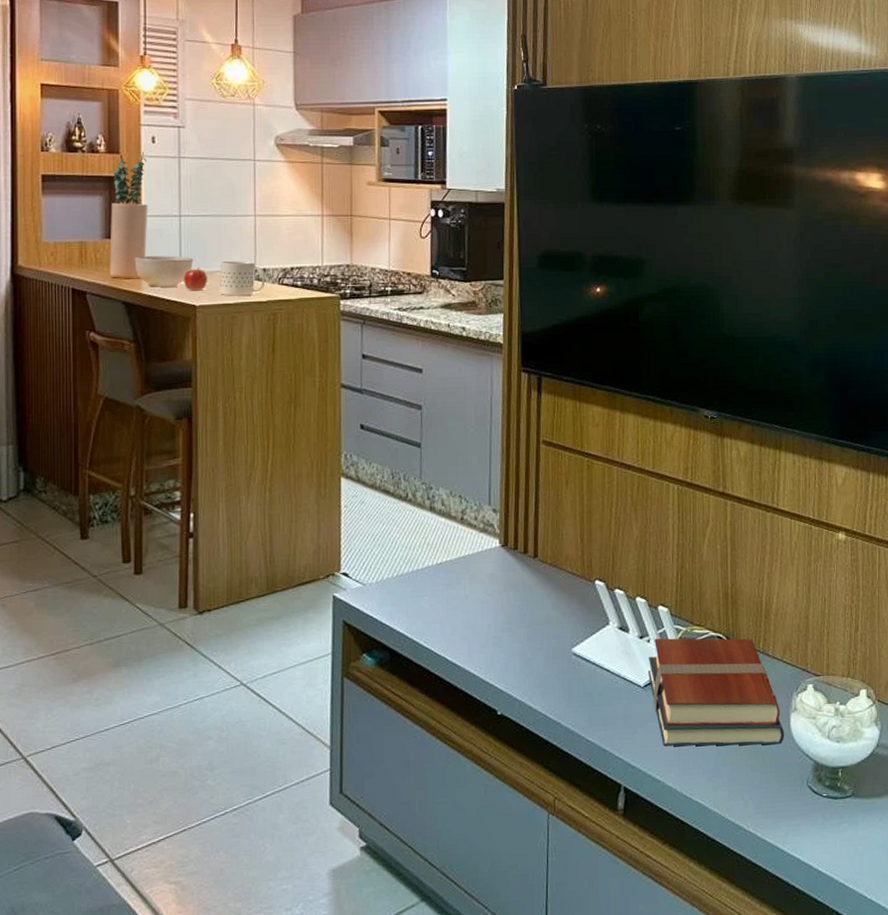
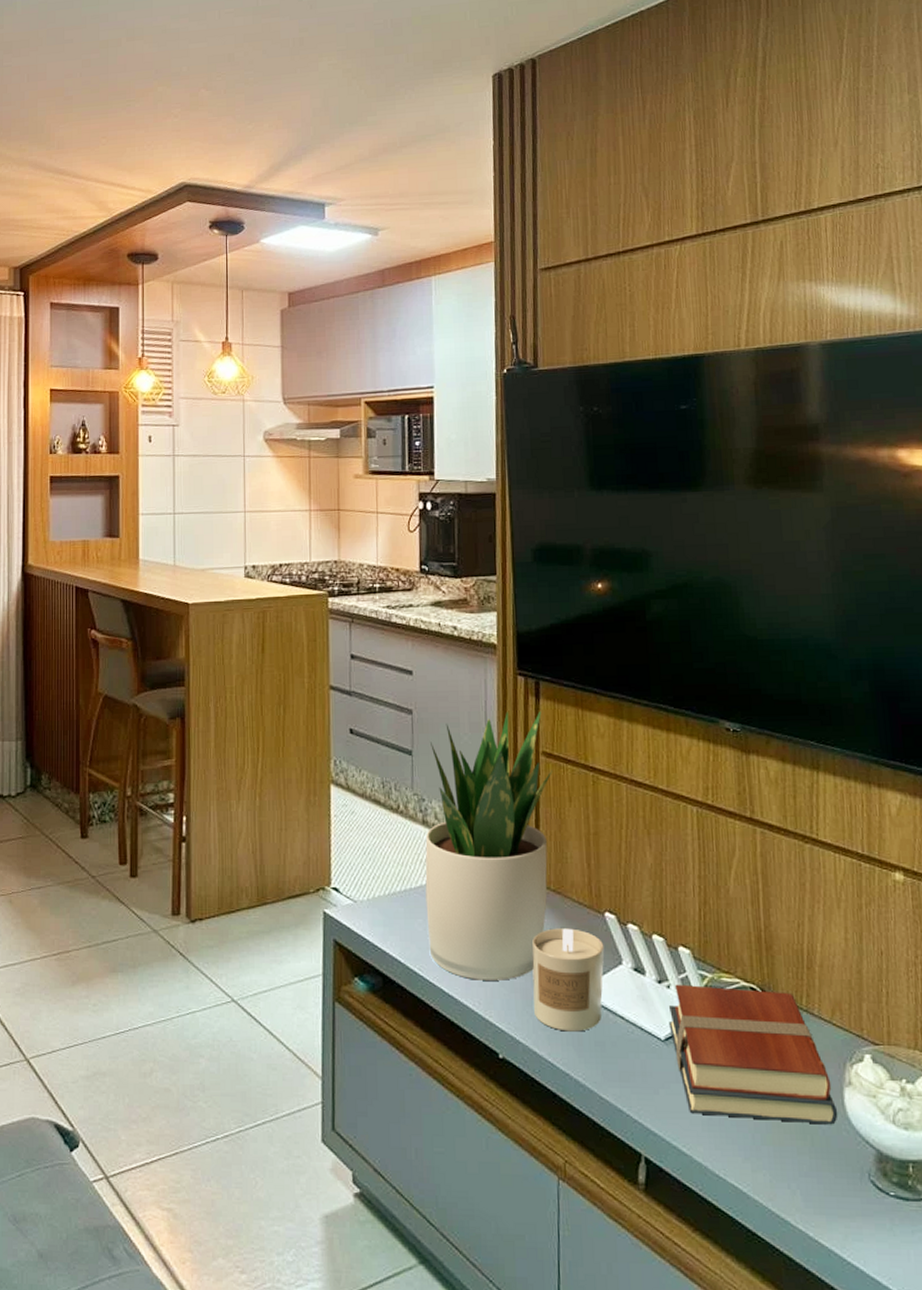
vase: present [110,151,148,279] -> none [110,450,145,577]
bowl: present [134,256,194,287] -> none [132,553,187,585]
fruit: present [184,267,208,291] -> none [178,565,201,589]
mug: present [220,261,266,296] -> none [211,558,255,594]
planter: none [432,404,552,648] -> present [425,711,553,981]
candle: none [529,596,594,687] -> present [532,928,604,1032]

